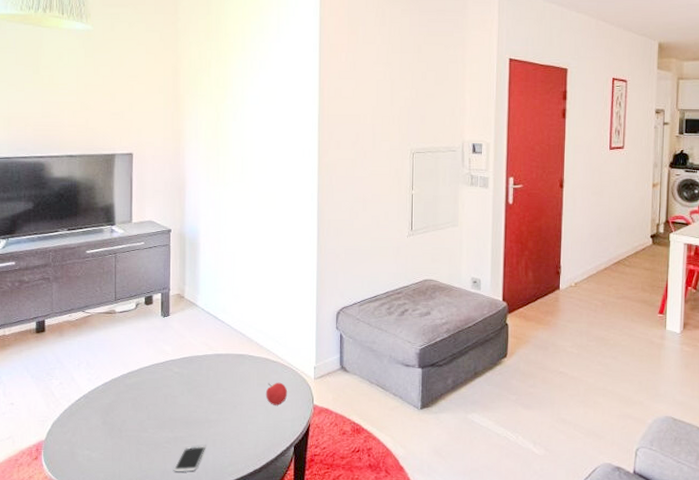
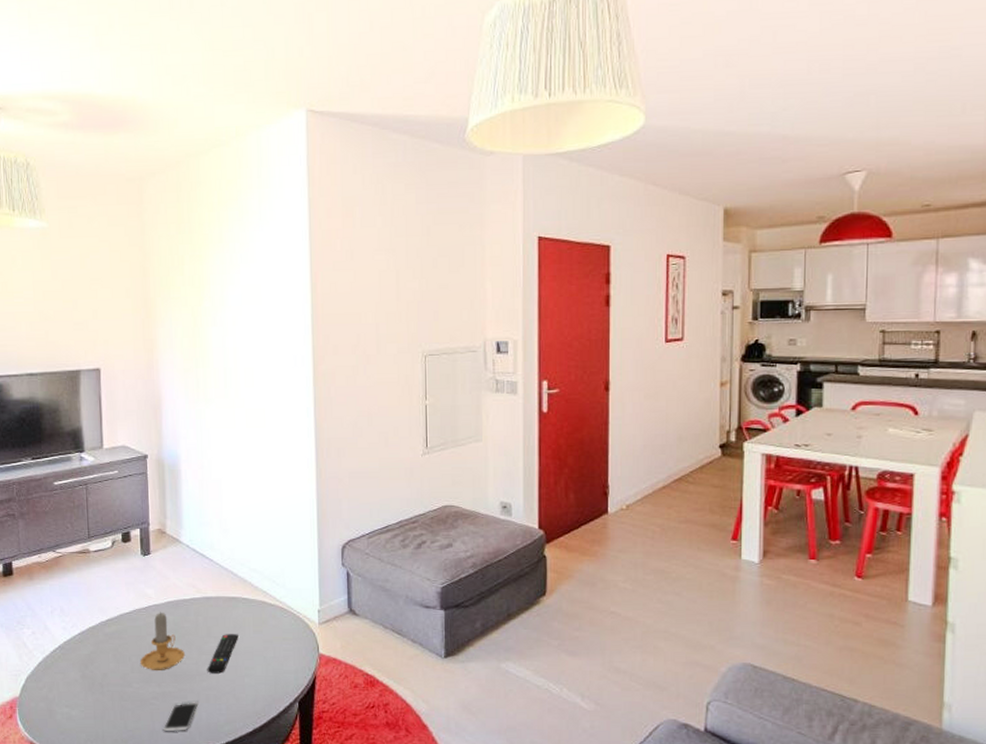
candle: none [155,366,196,419] -> present [139,612,185,671]
remote control: none [215,386,244,421] -> present [207,634,238,674]
fruit: present [265,382,288,405] -> none [263,628,289,655]

